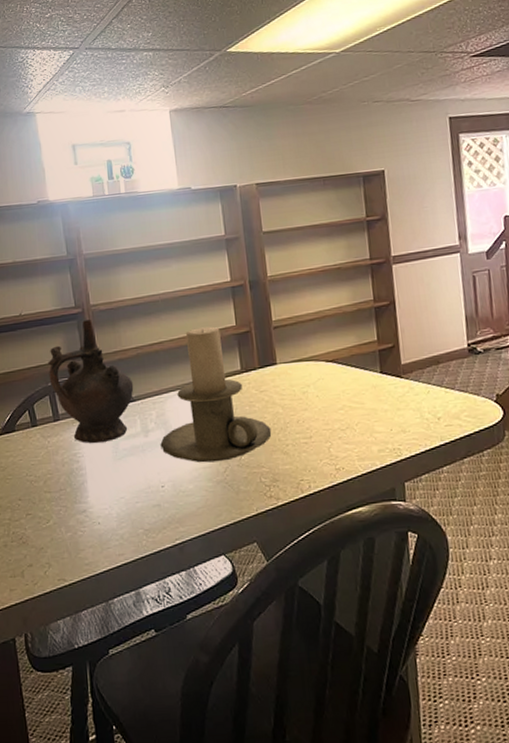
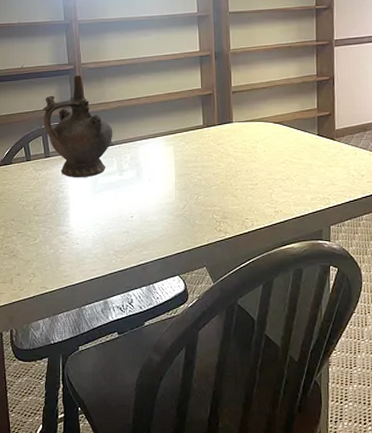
candle holder: present [160,326,272,463] -> none [132,88,225,200]

